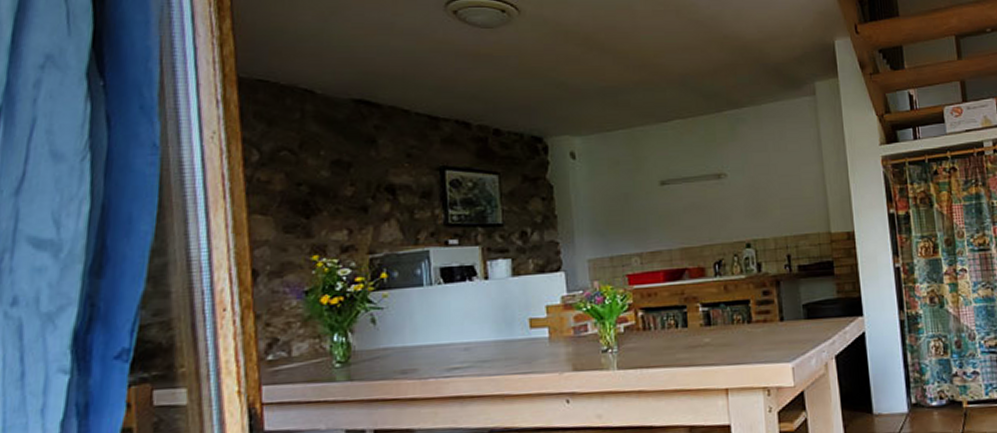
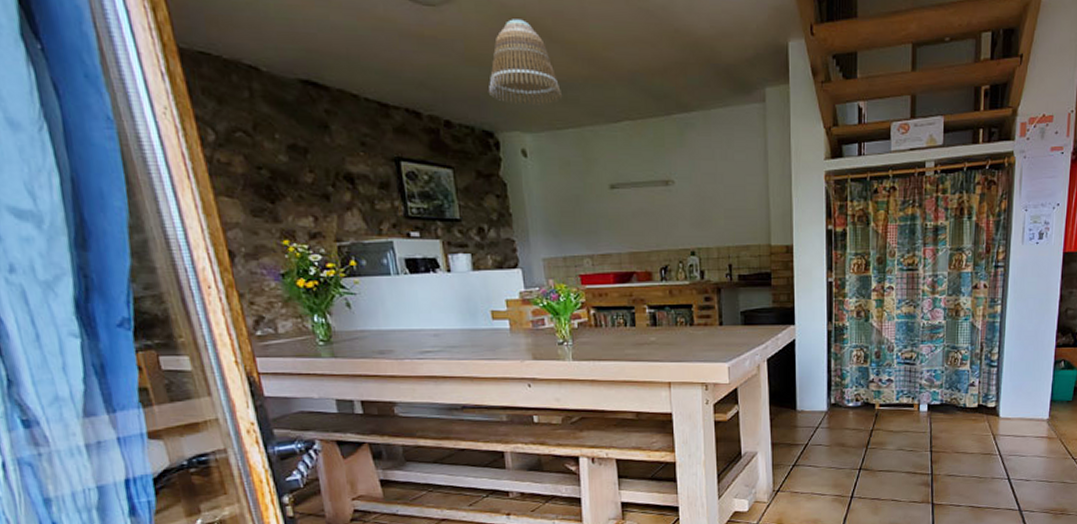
lamp shade: none [540,35,614,110] -> present [489,19,563,105]

